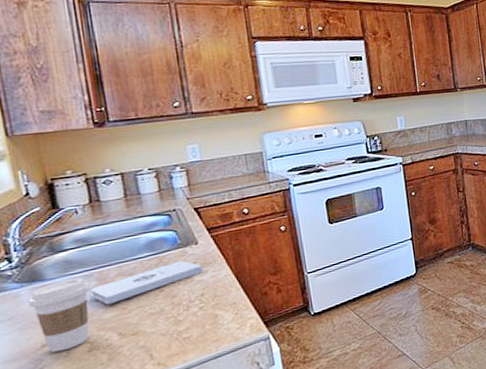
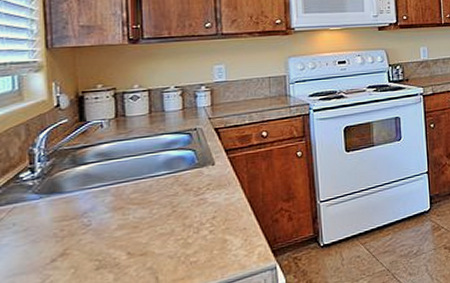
coffee cup: present [28,277,91,353] -> none [45,192,106,269]
notepad: present [91,260,203,305] -> none [106,181,217,223]

